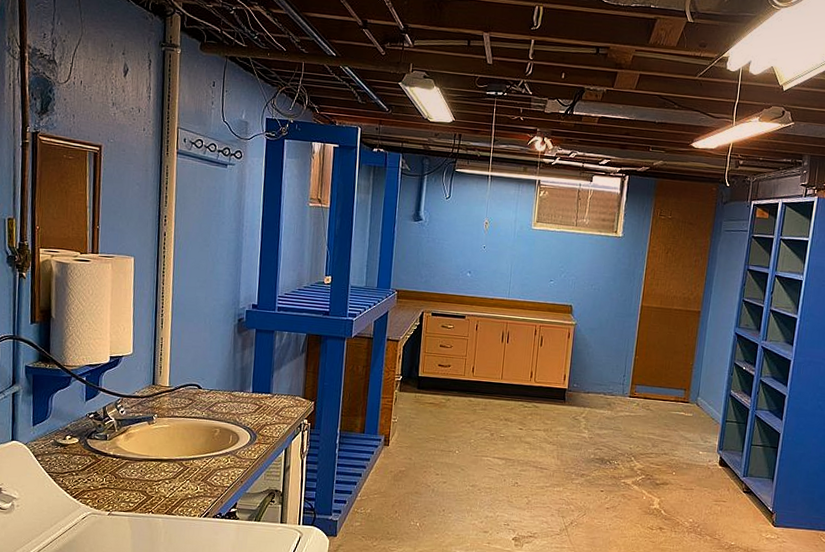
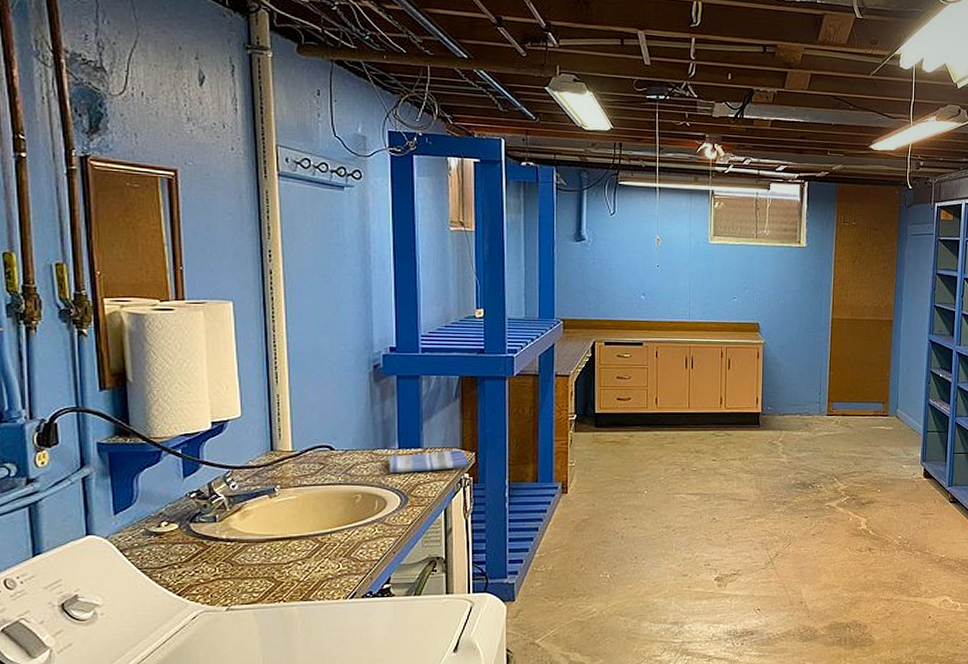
dish towel: none [243,397,309,415] -> present [387,450,470,474]

